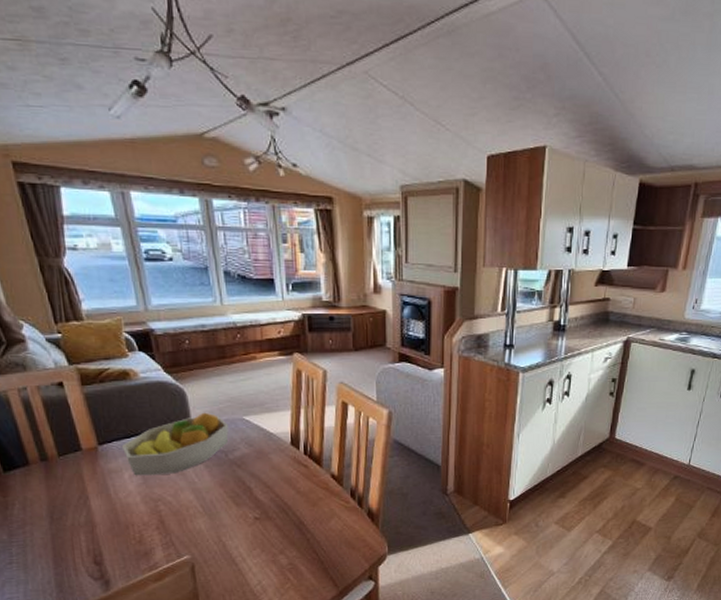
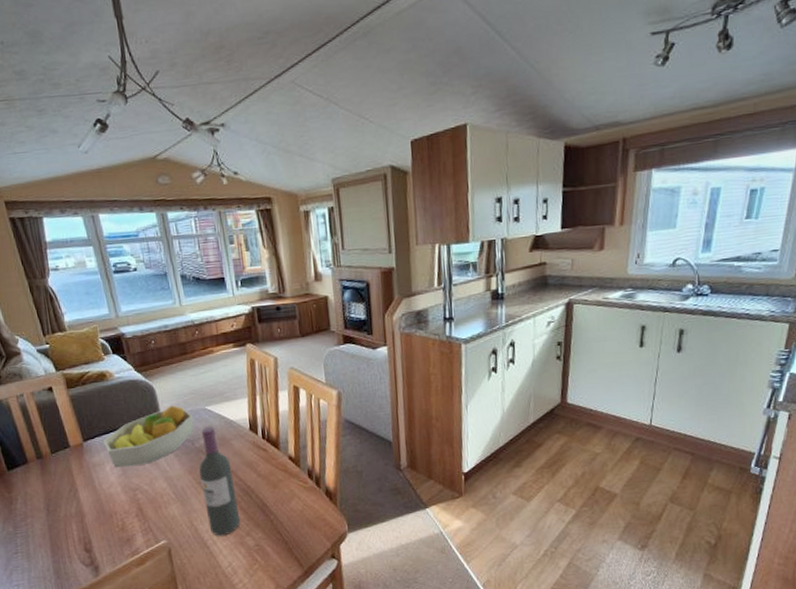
wine bottle: none [232,438,274,553] -> present [199,426,241,536]

